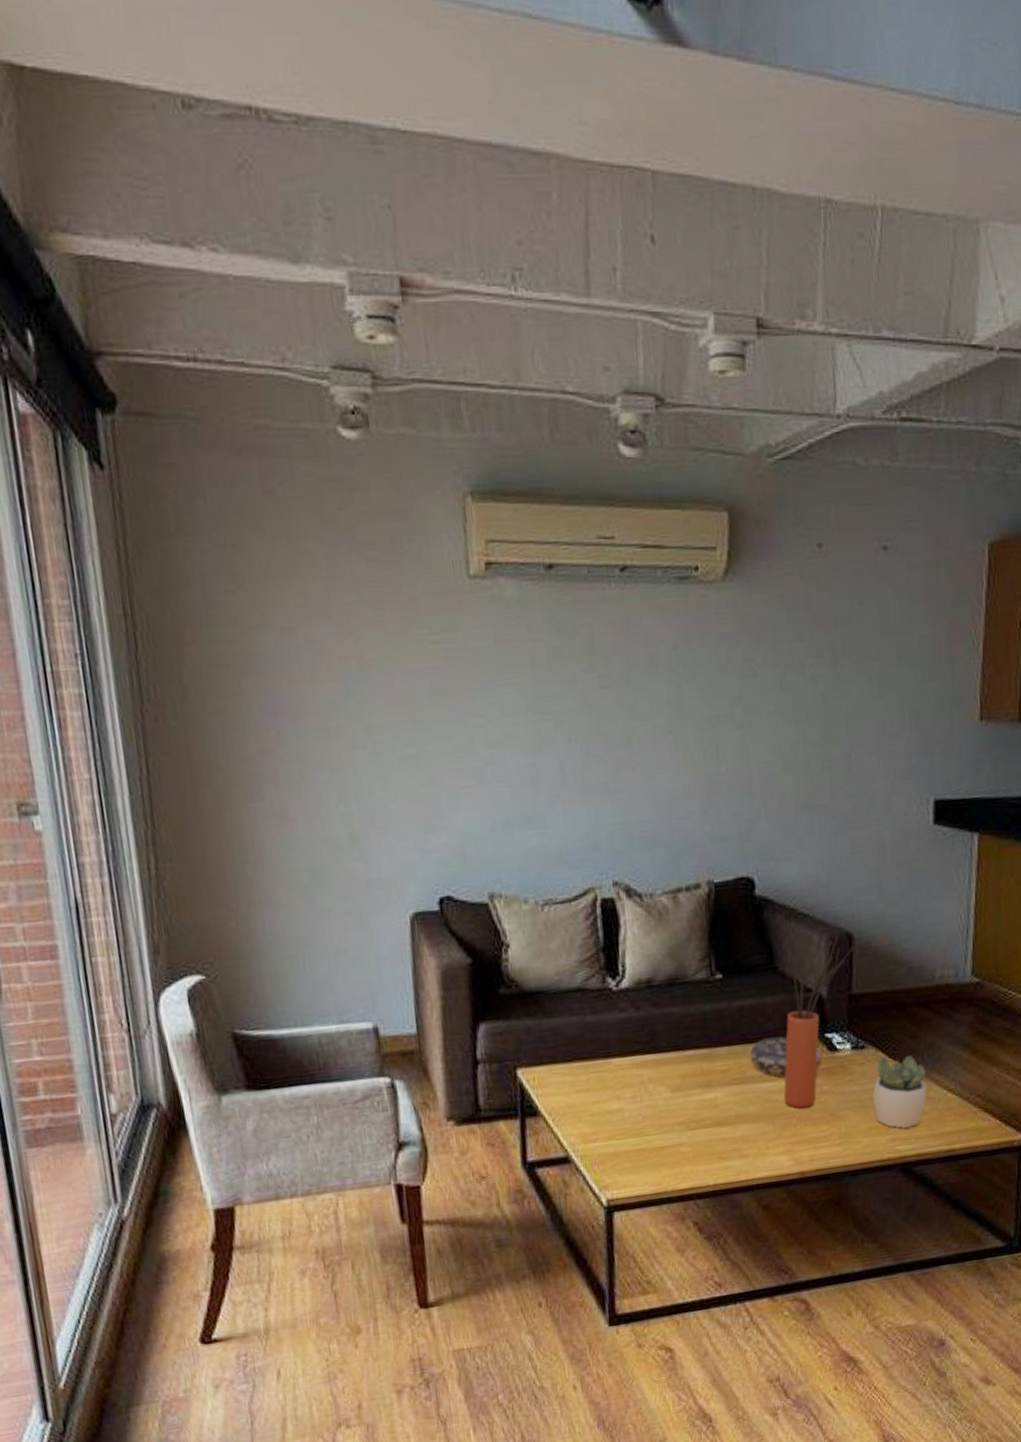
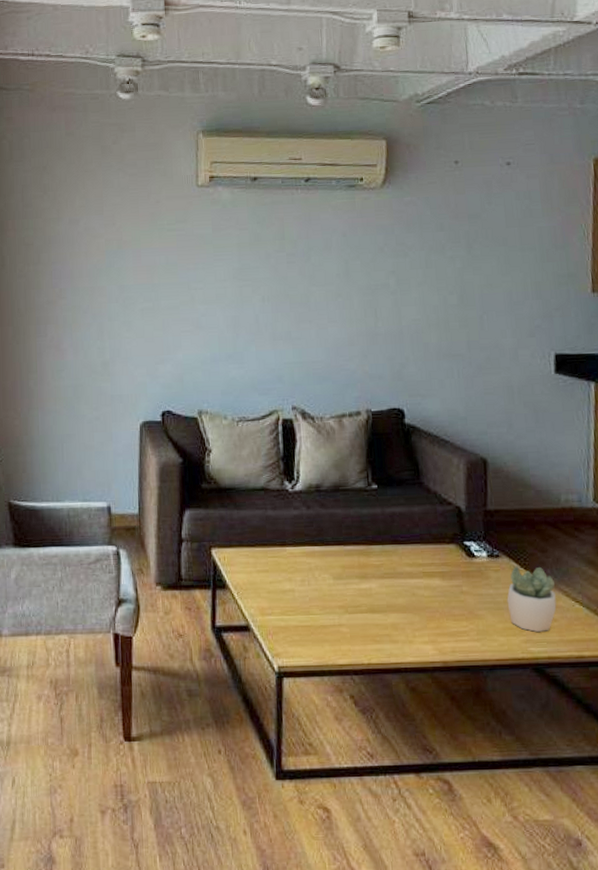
decorative bowl: present [749,1036,823,1077] -> none [399,541,462,575]
vase: present [784,923,854,1109] -> none [428,447,489,605]

